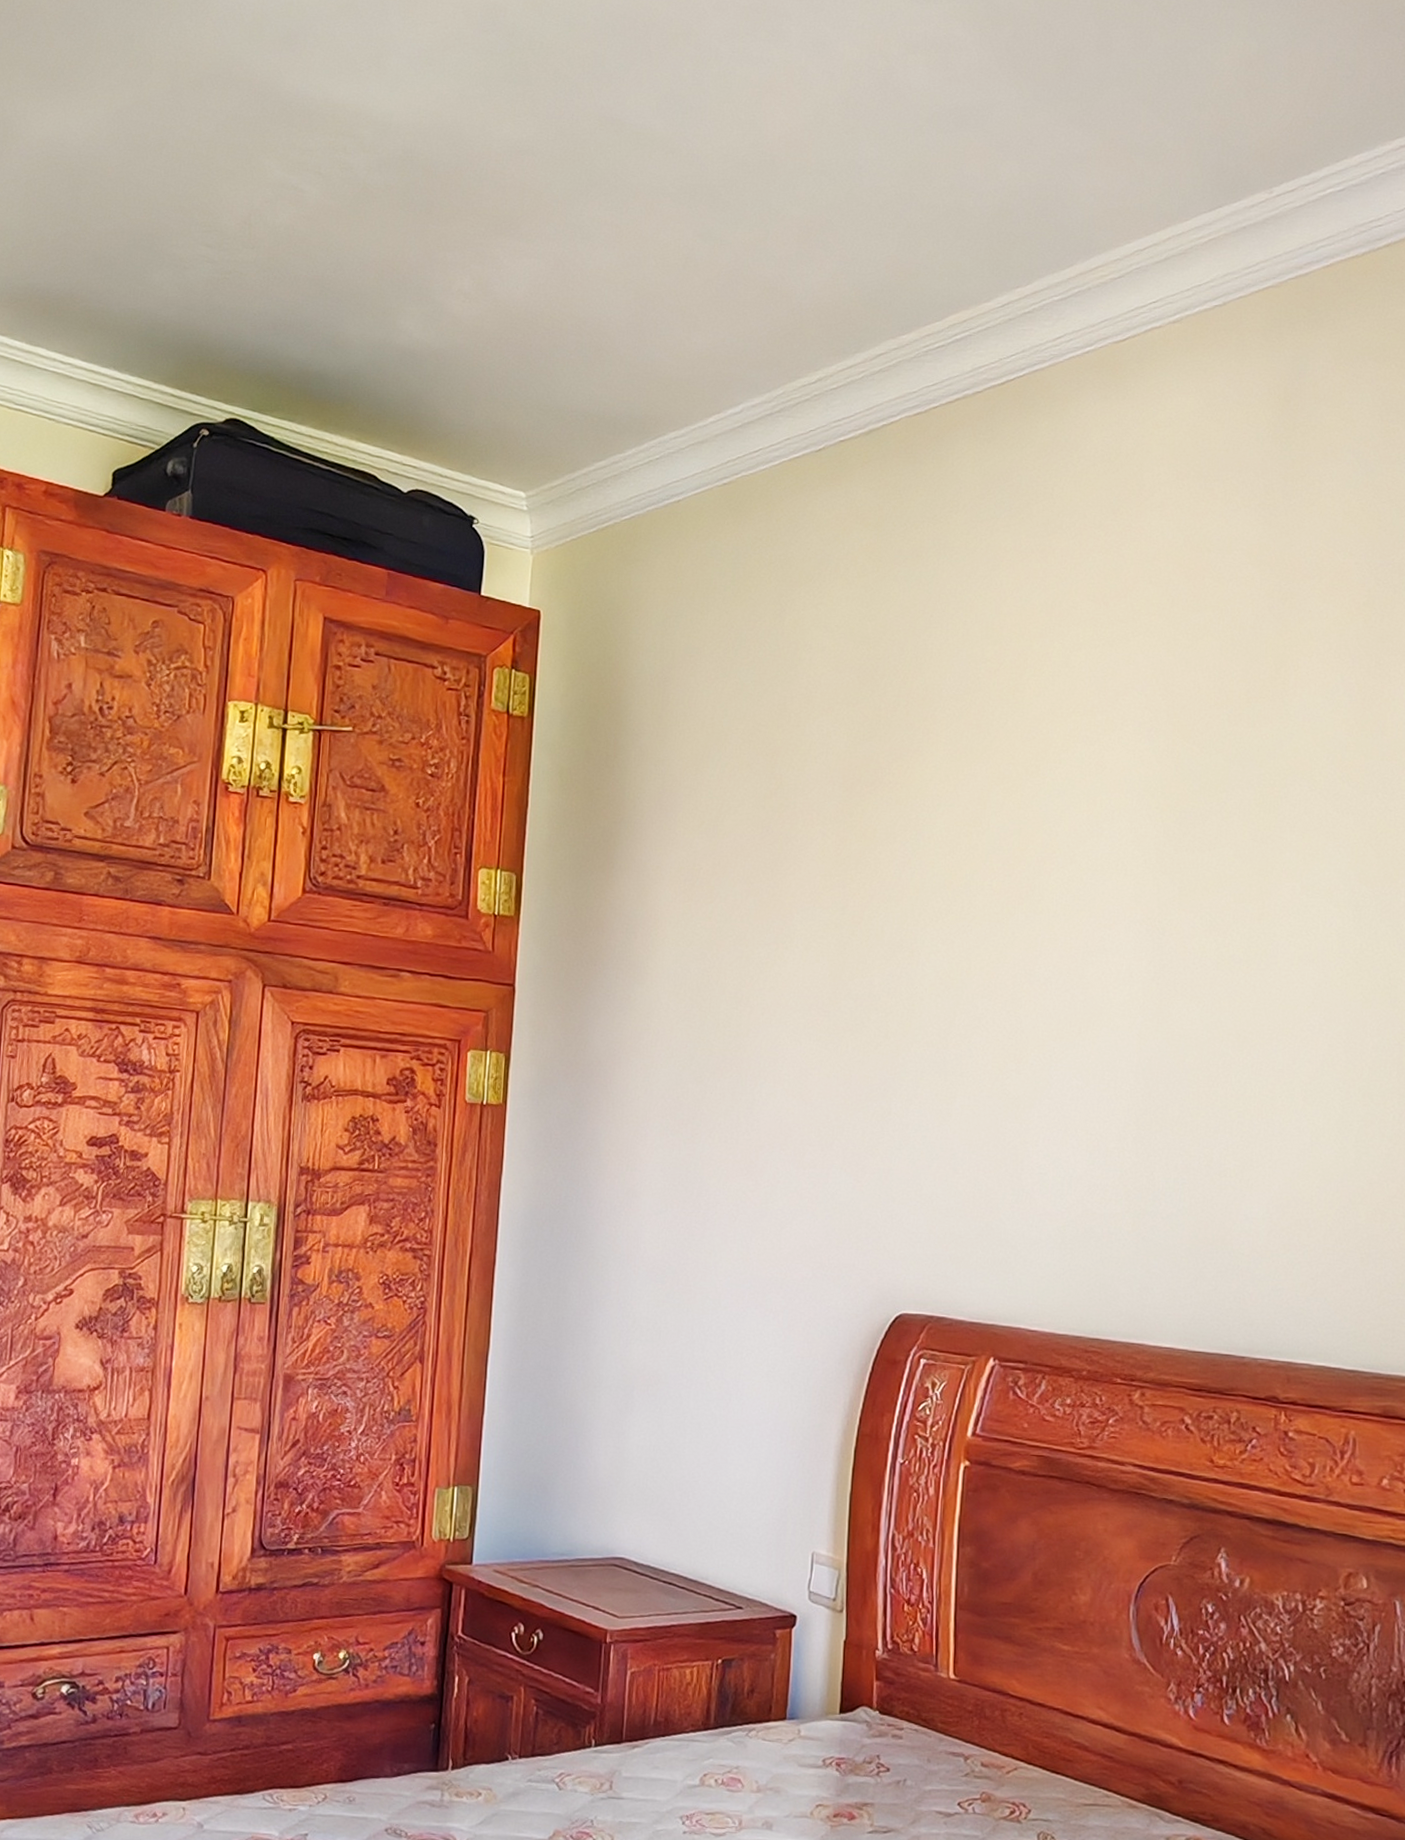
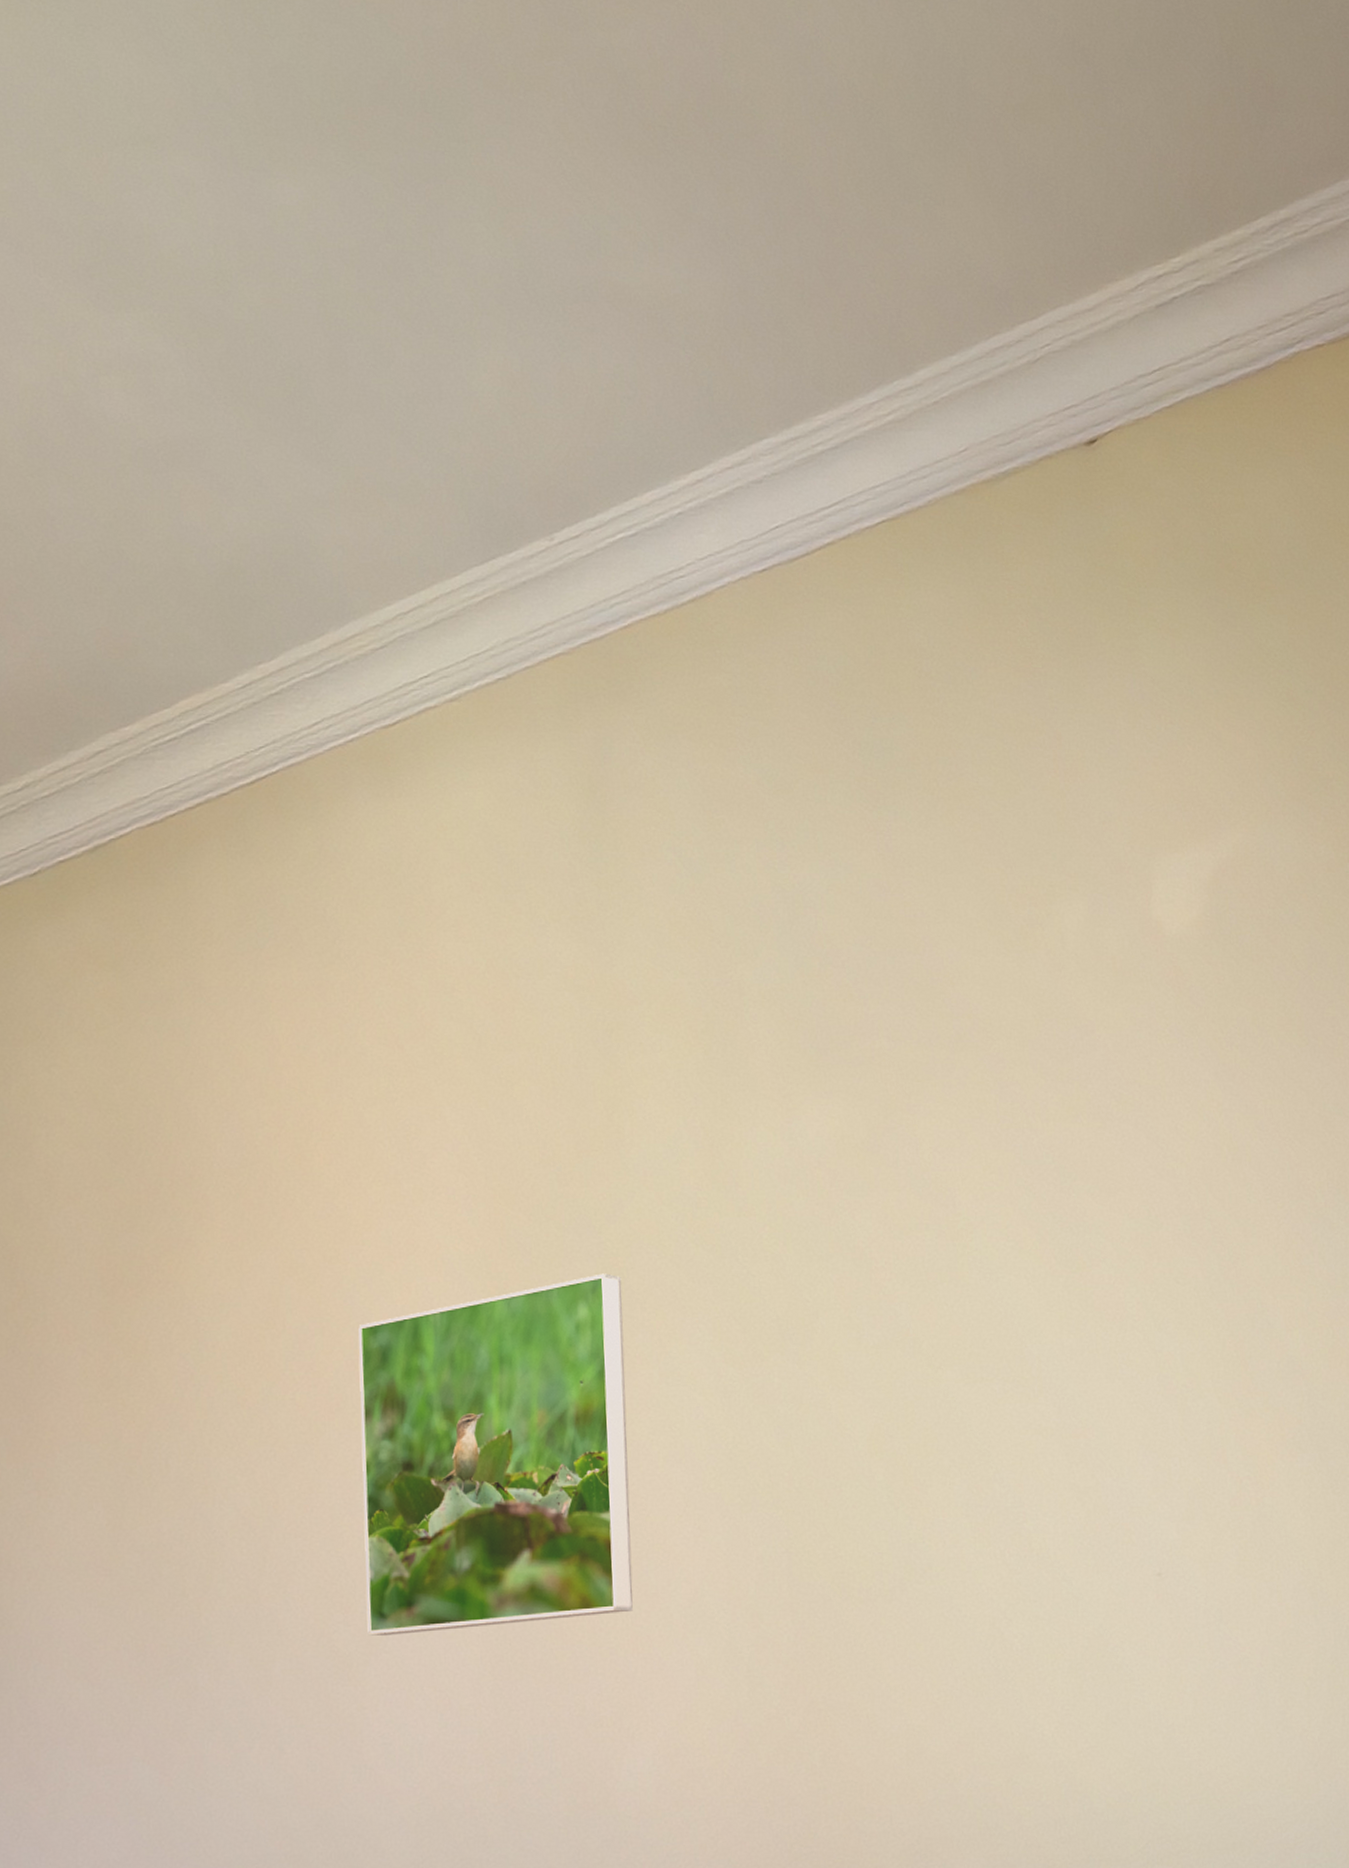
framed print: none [1035,800,1276,1085] -> present [358,1273,633,1636]

